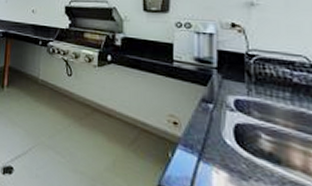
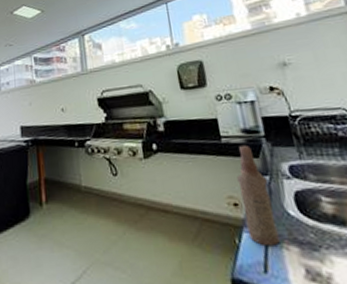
bottle: none [181,71,211,167] -> present [237,144,280,247]

